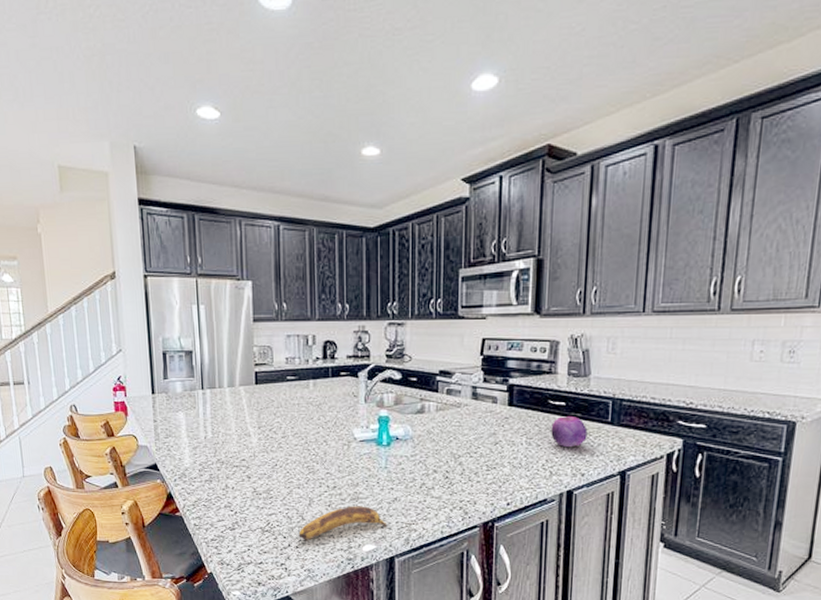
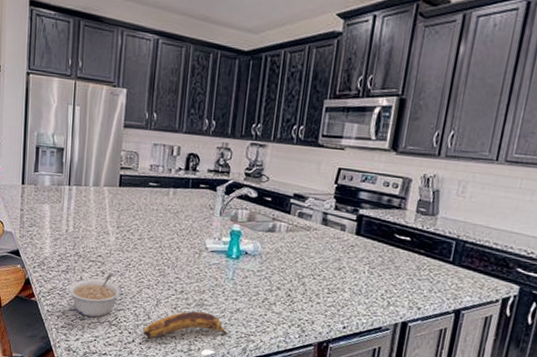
legume: none [214,477,271,525] -> present [68,273,121,317]
fruit: present [551,416,588,448] -> none [393,250,429,282]

